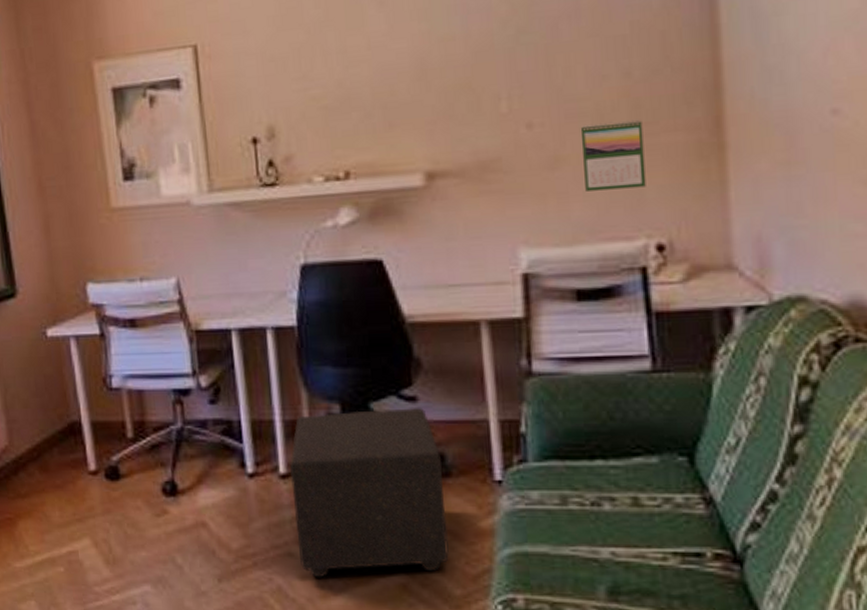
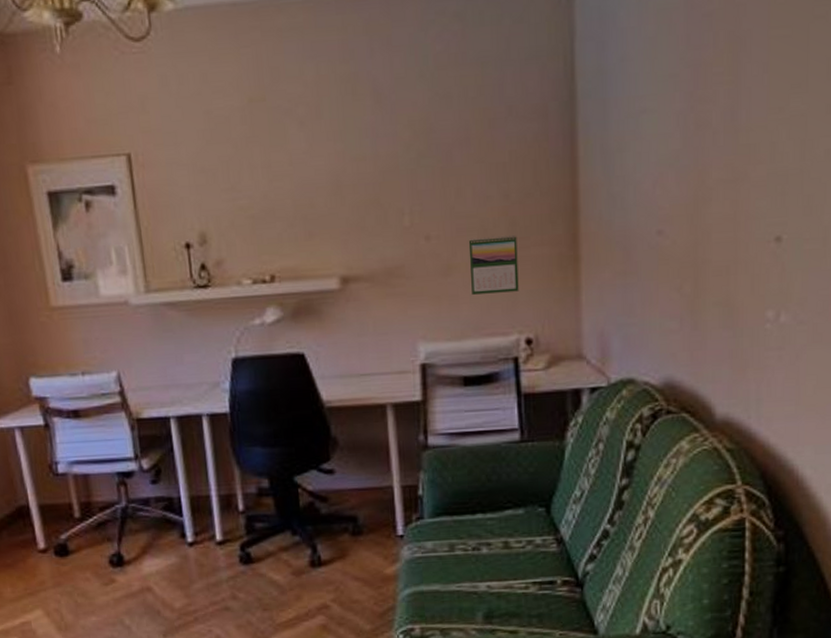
ottoman: present [290,408,449,578] -> none [225,479,361,626]

